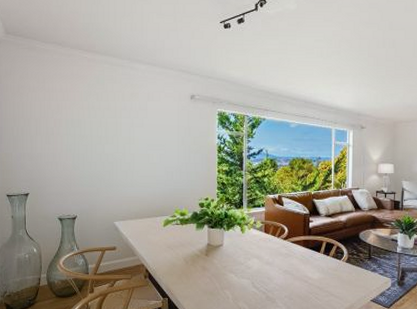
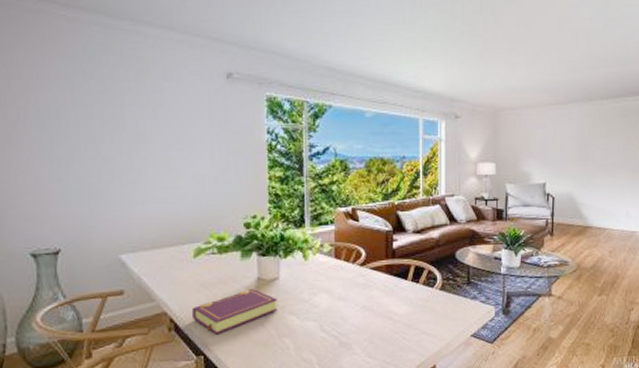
book: none [161,252,221,283] -> present [192,289,278,335]

